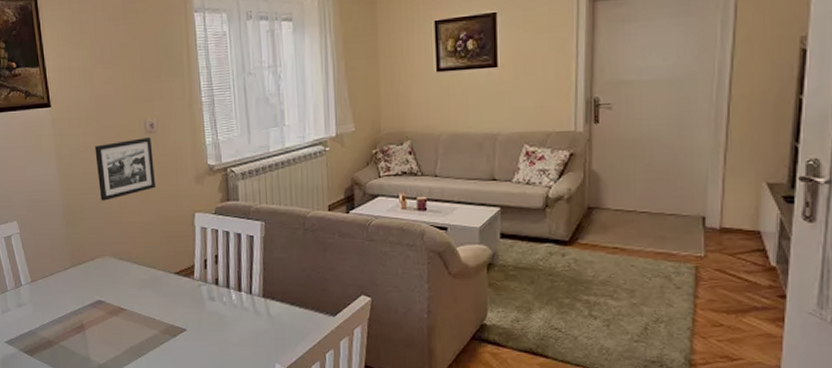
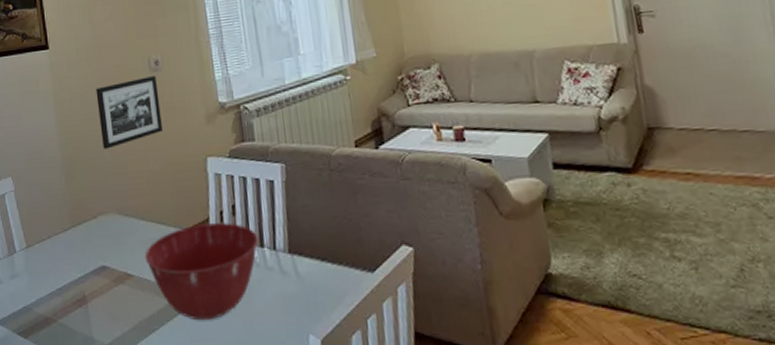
mixing bowl: none [136,270,237,349] -> present [144,222,259,321]

